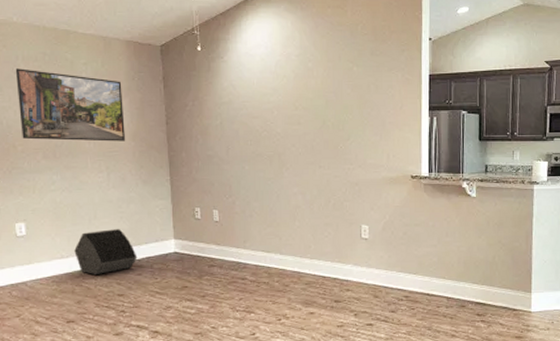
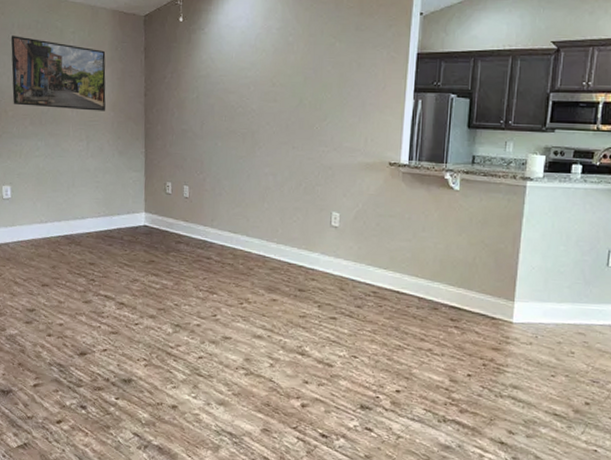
speaker: present [74,229,138,274] -> none [52,198,110,242]

